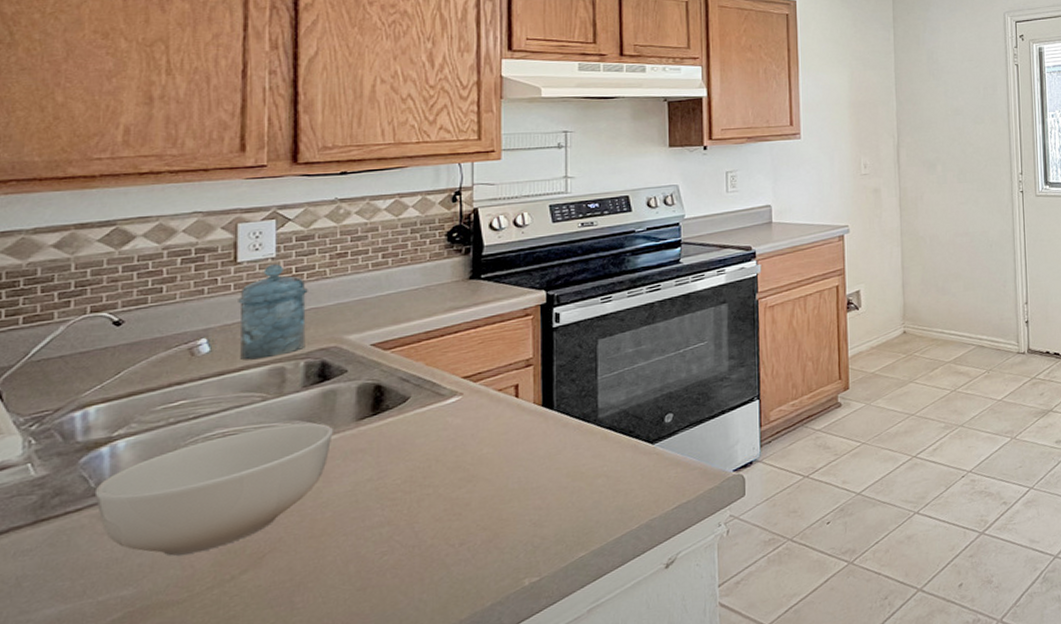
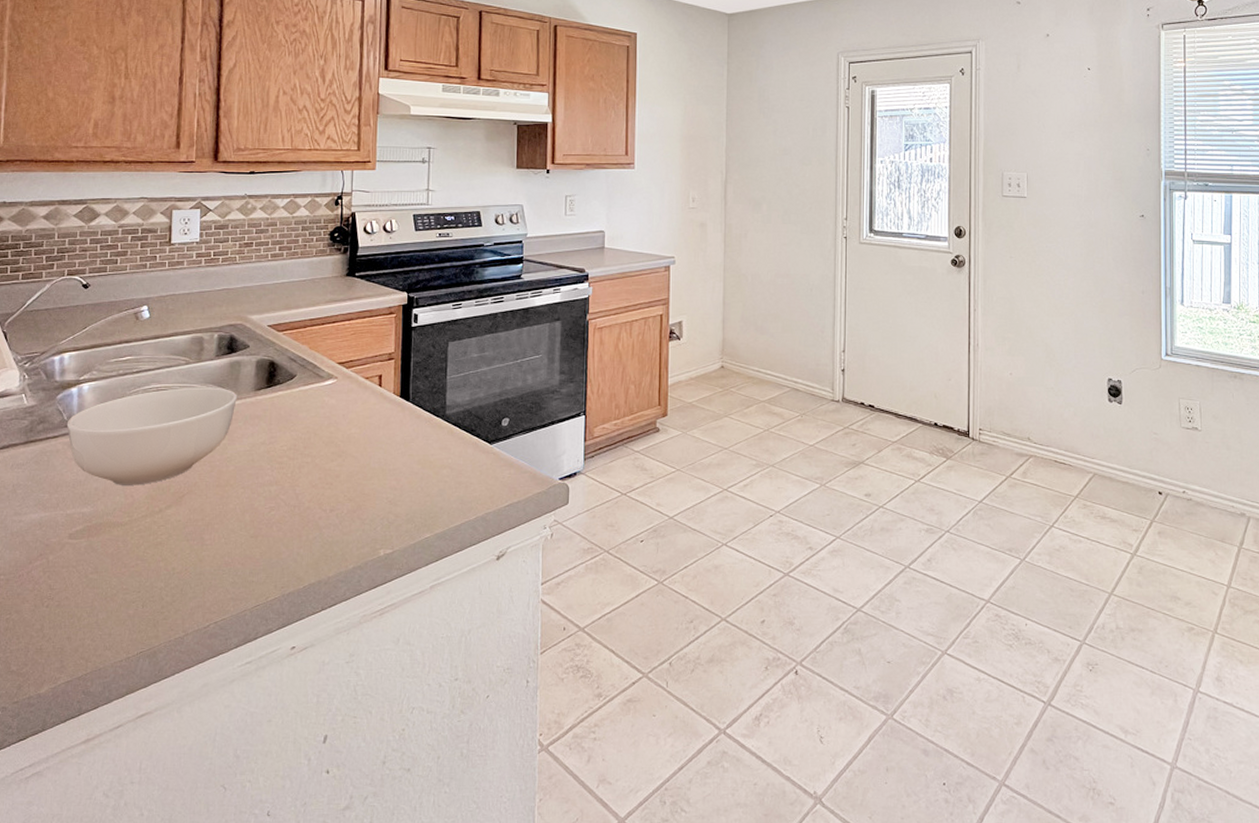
canister: present [238,264,308,360] -> none [171,248,222,328]

